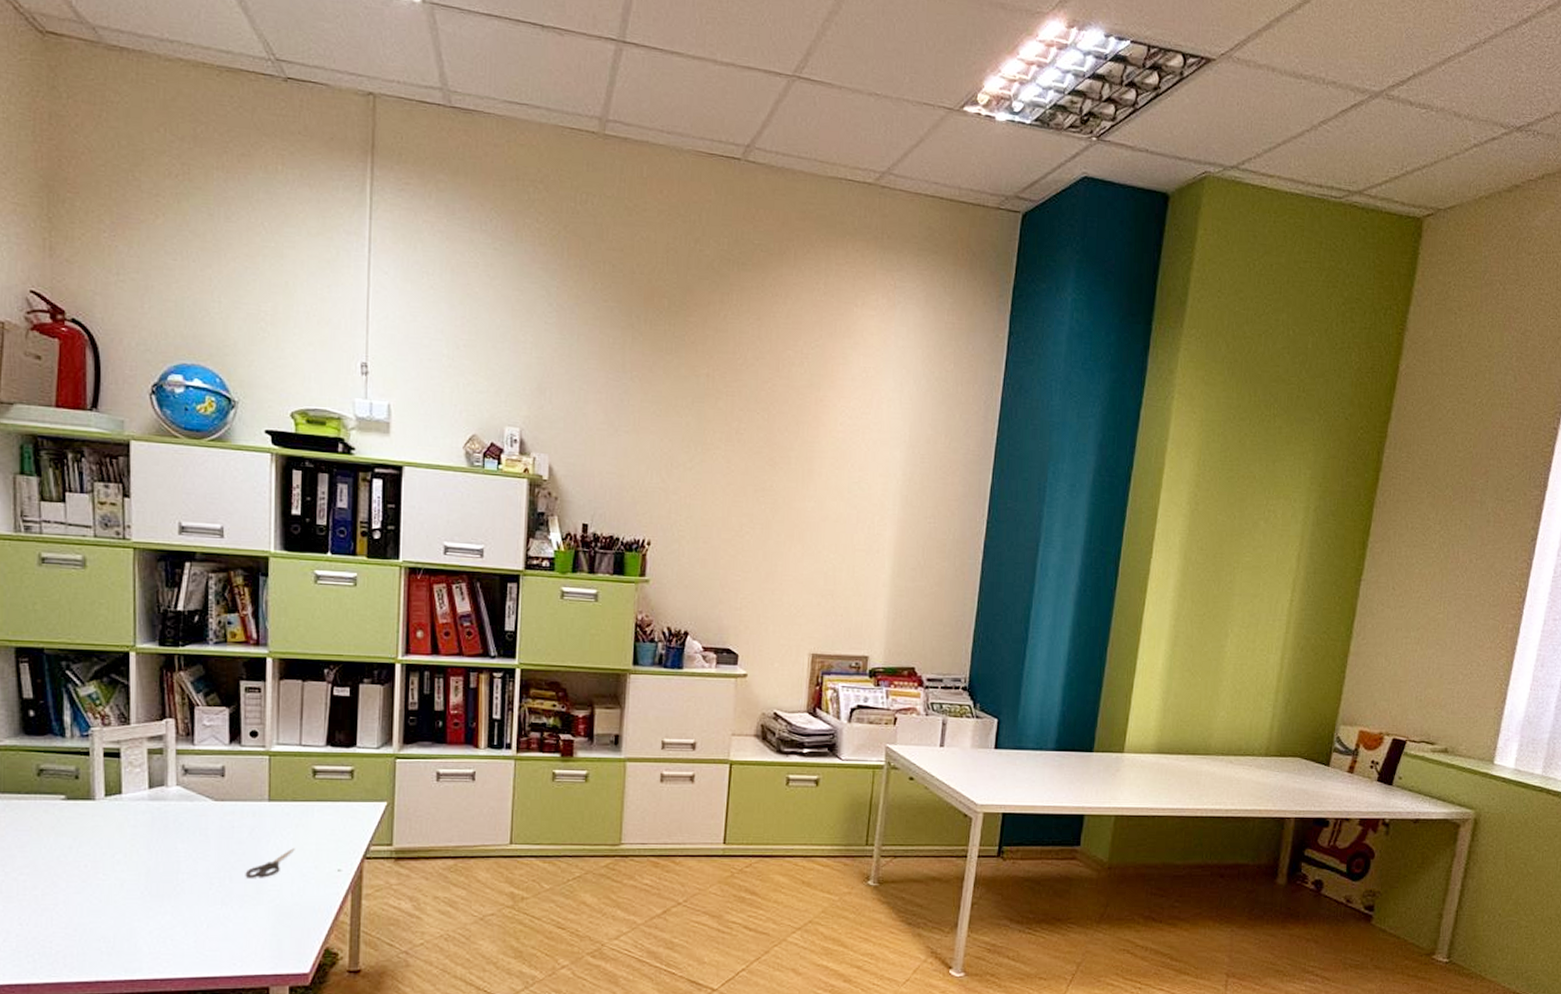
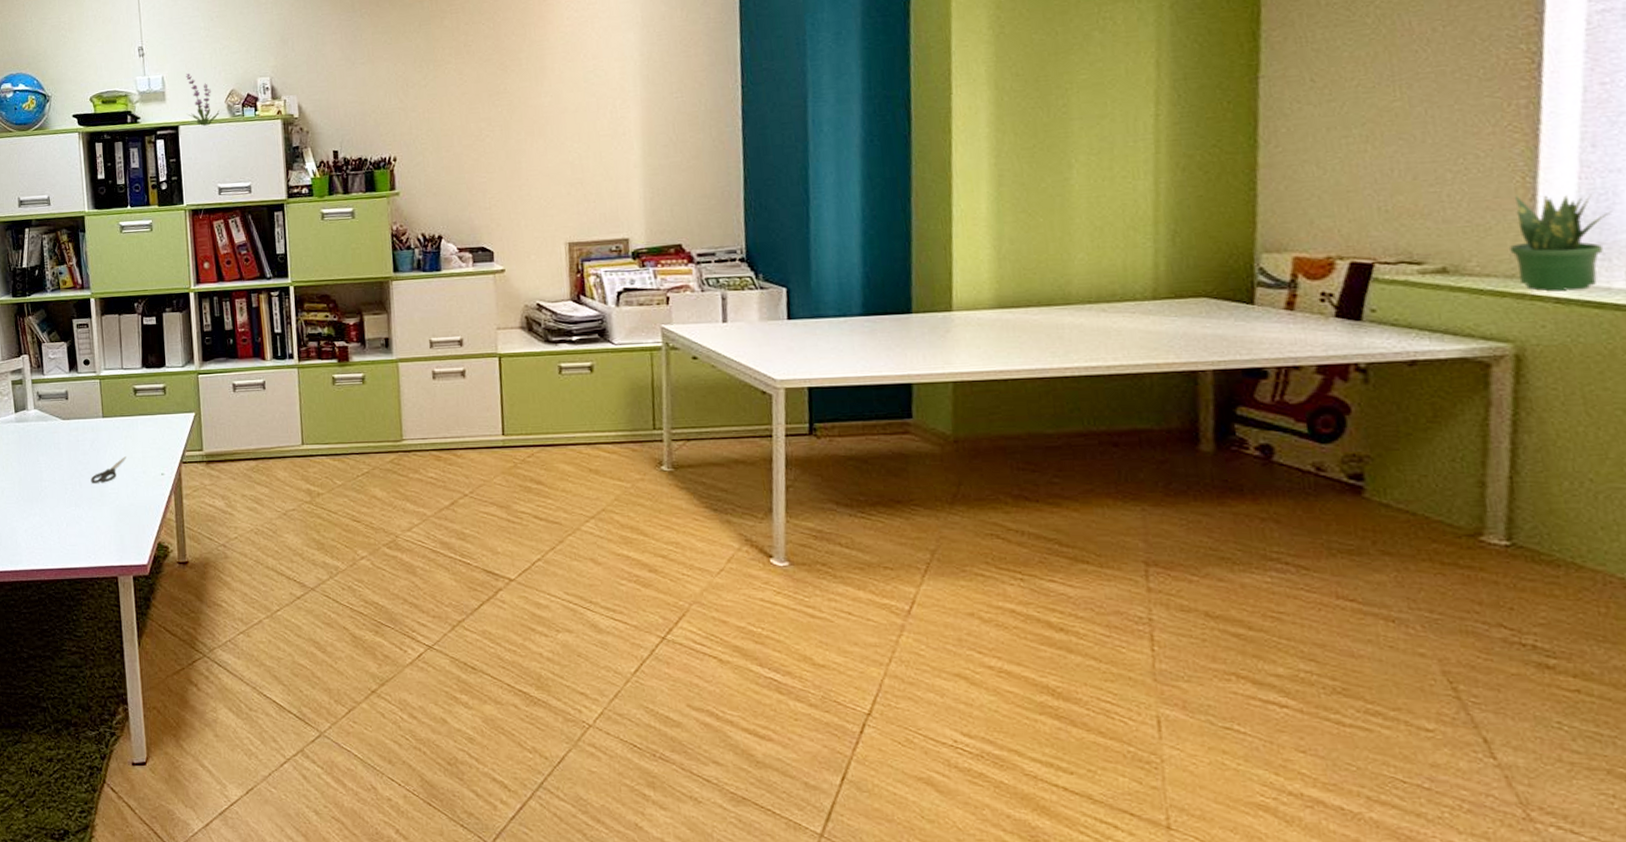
plant: none [416,406,458,473] -> present [186,74,222,127]
planter: none [1485,697,1544,773] -> present [1510,193,1613,291]

